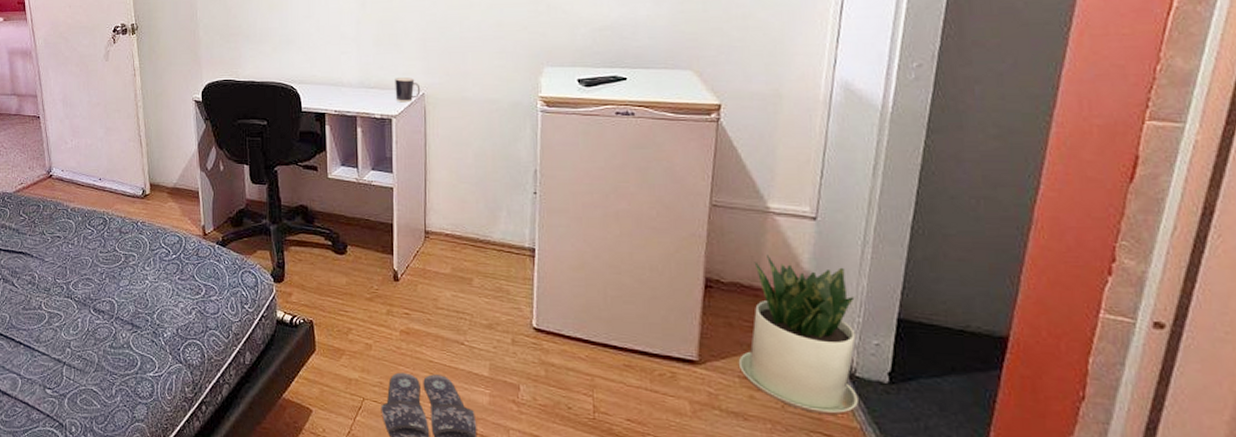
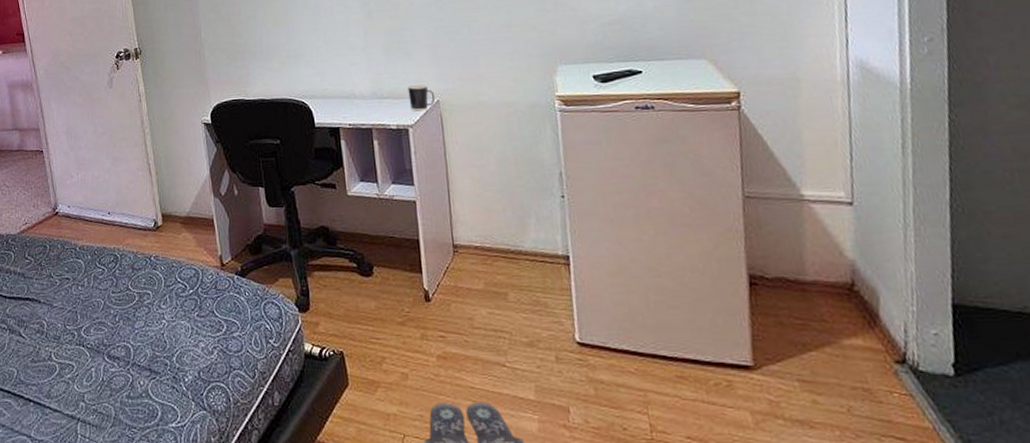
planter: present [738,255,858,415] -> none [795,245,927,416]

